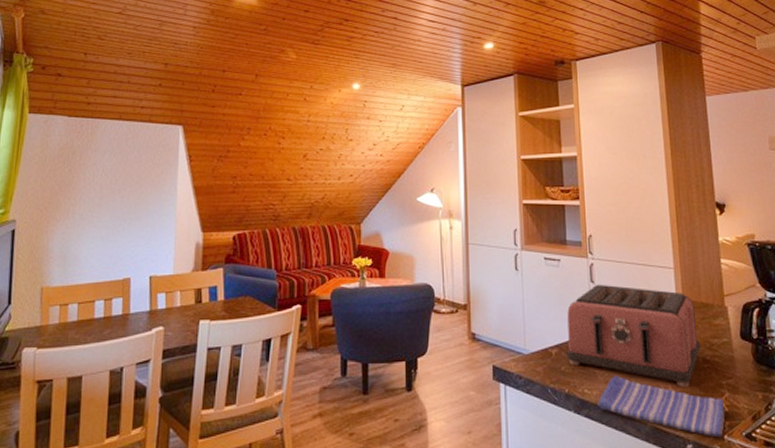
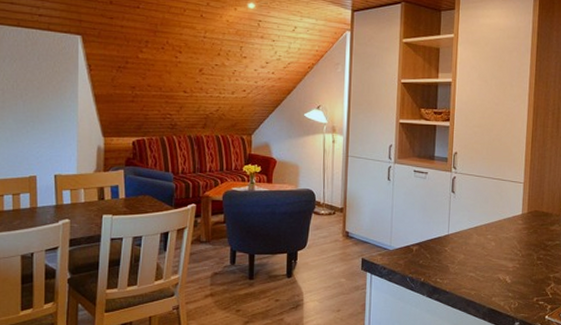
toaster: present [566,284,701,387] -> none [425,194,537,278]
dish towel: present [598,375,725,438] -> none [447,268,549,317]

